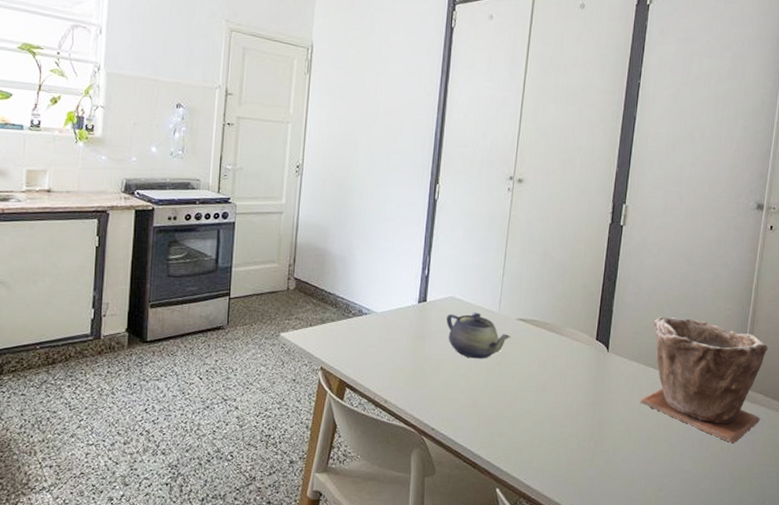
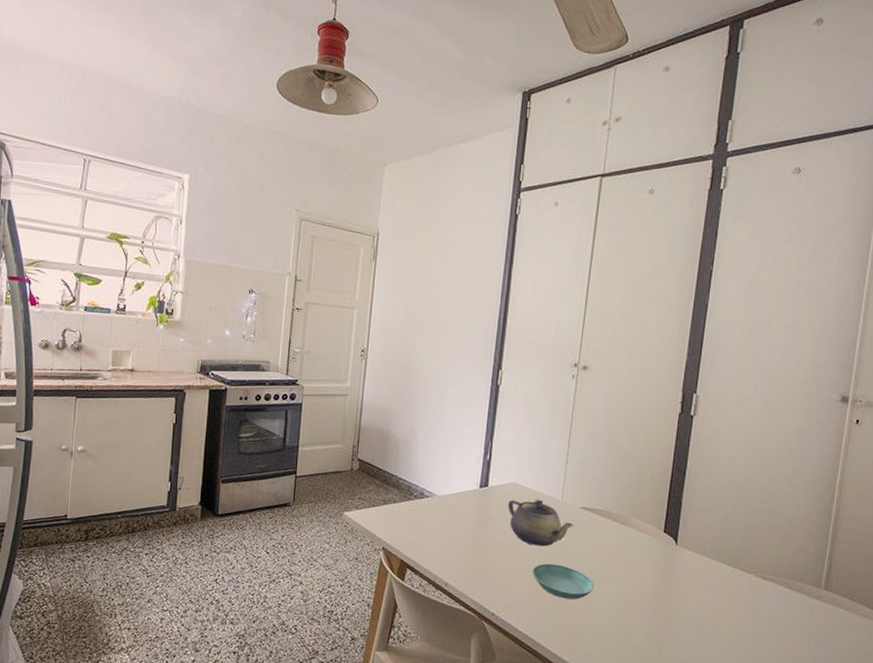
saucer: none [470,376,531,410] -> present [532,563,594,600]
plant pot: present [640,316,768,443] -> none [711,510,853,647]

